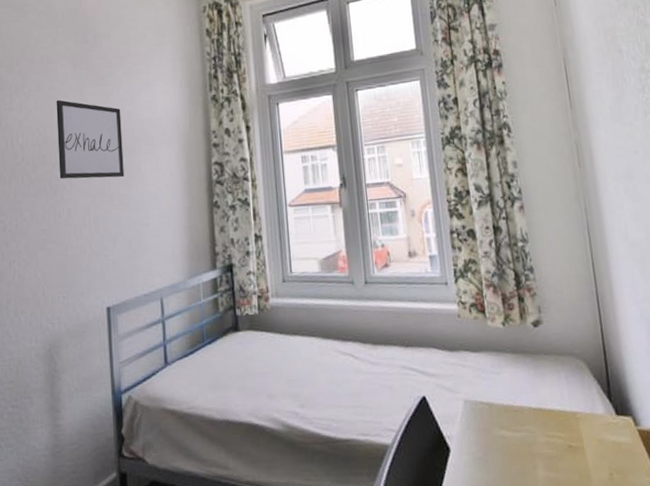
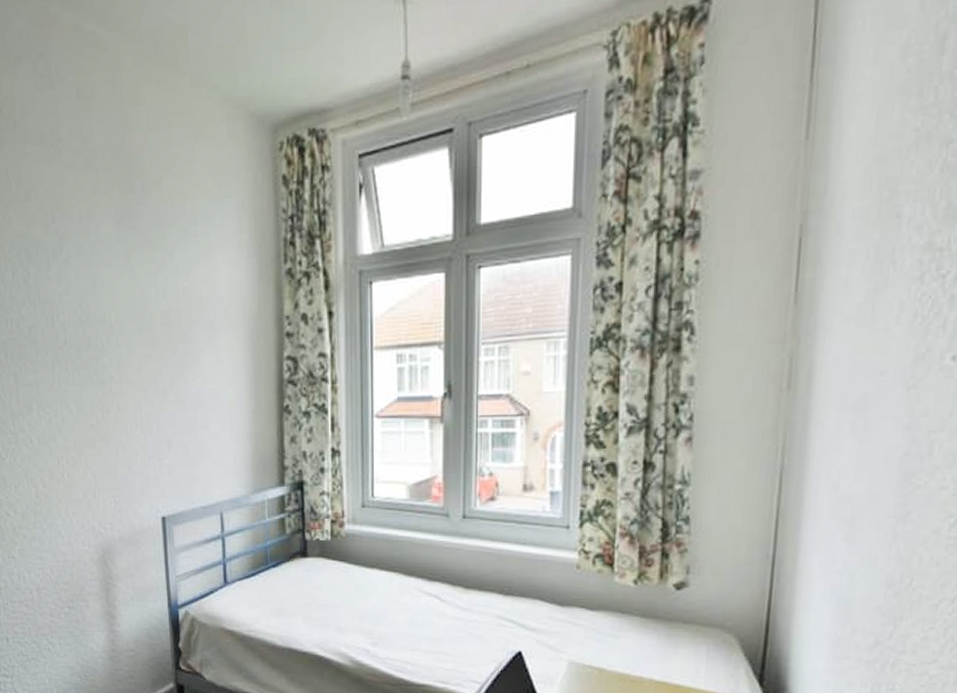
wall art: present [56,100,125,179] -> none [99,269,180,369]

